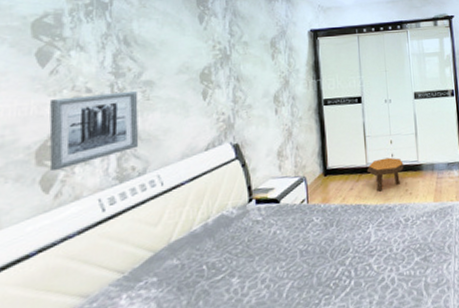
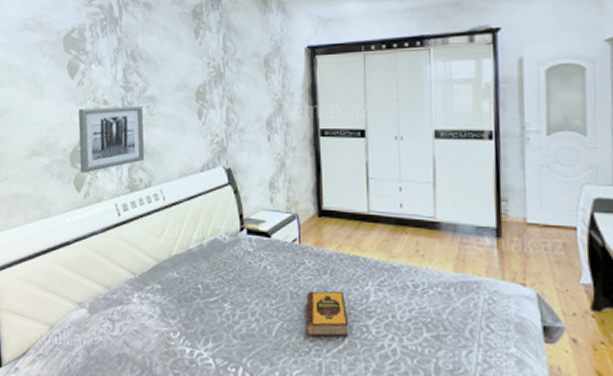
hardback book: none [315,238,355,288] -> present [305,290,349,337]
footstool: present [367,157,404,192] -> none [369,207,416,246]

